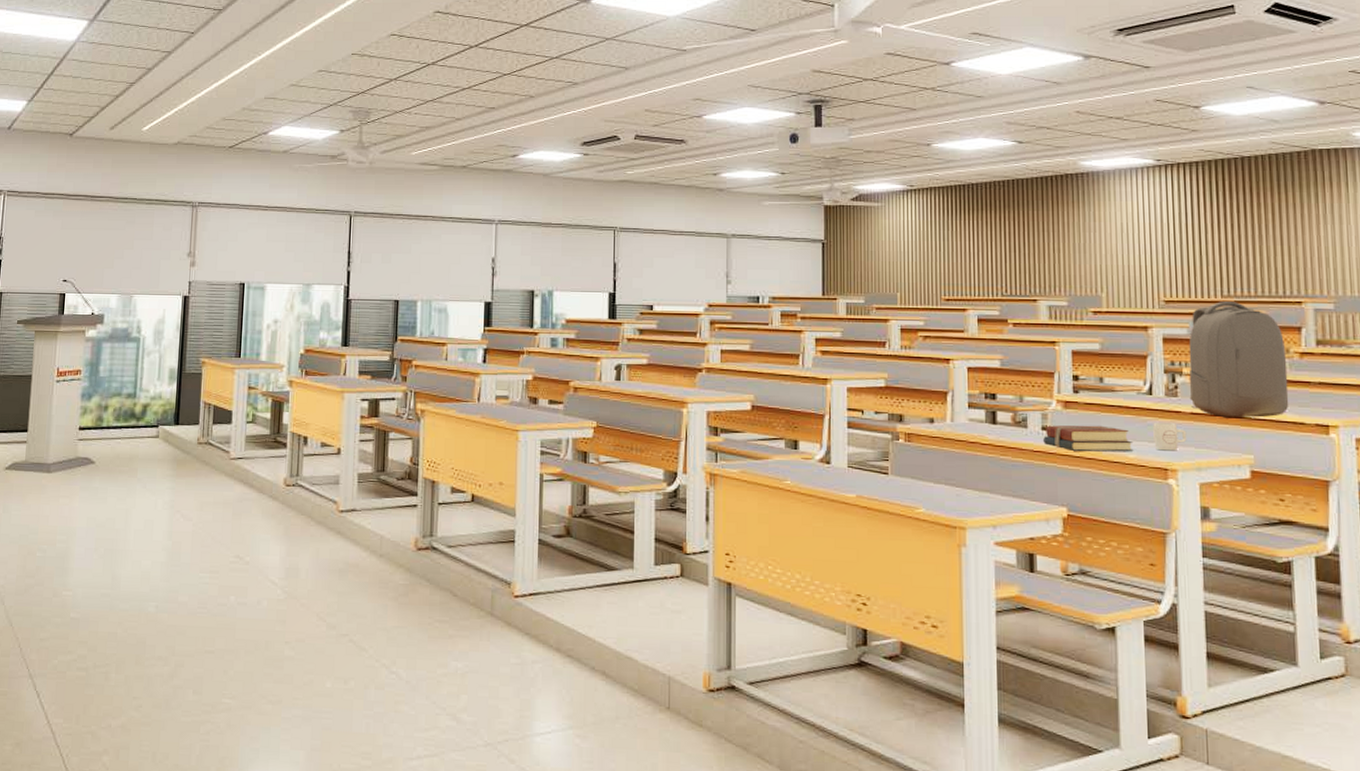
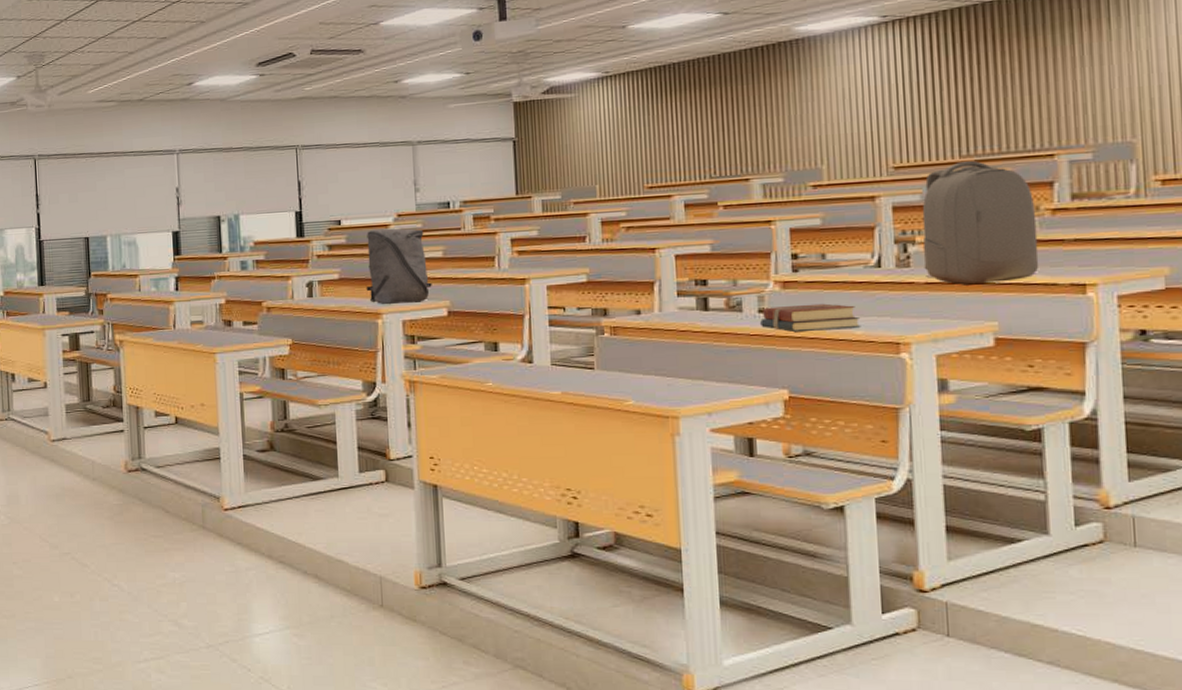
backpack: none [673,317,738,395] -> present [366,228,432,305]
mug: present [1153,422,1187,451] -> none [882,294,921,325]

